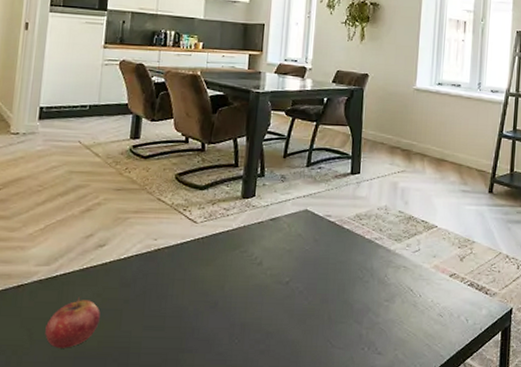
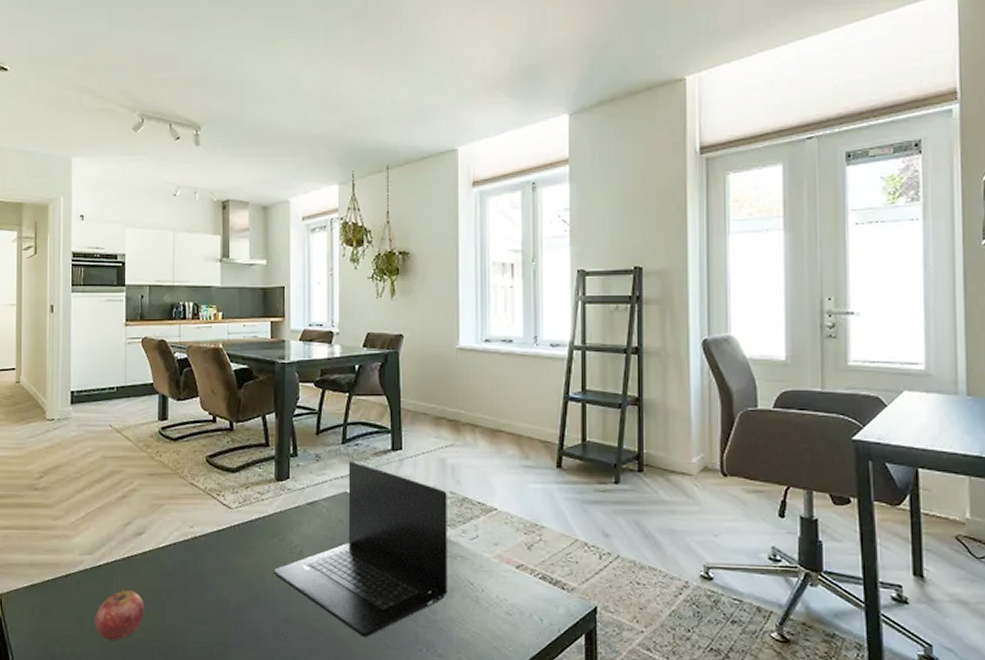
laptop: none [232,181,396,339] -> present [273,460,448,637]

